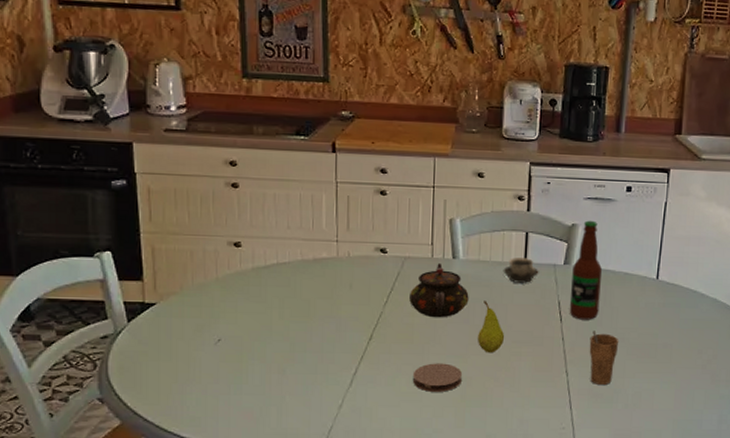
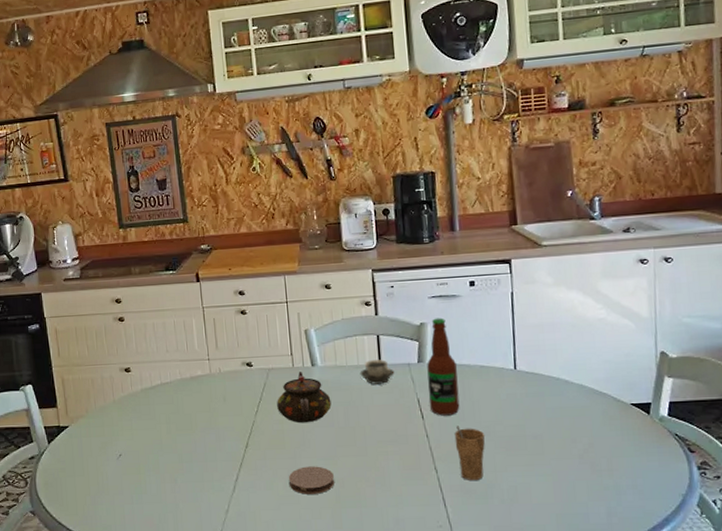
fruit: present [477,301,505,353] -> none [343,404,370,454]

